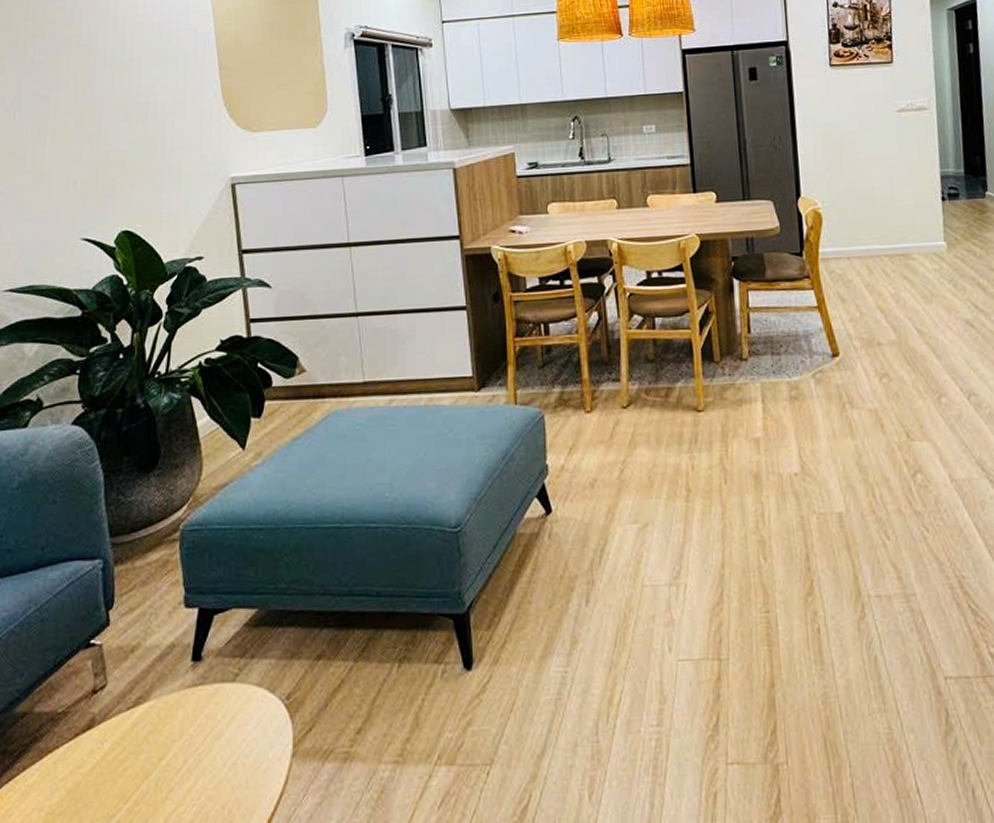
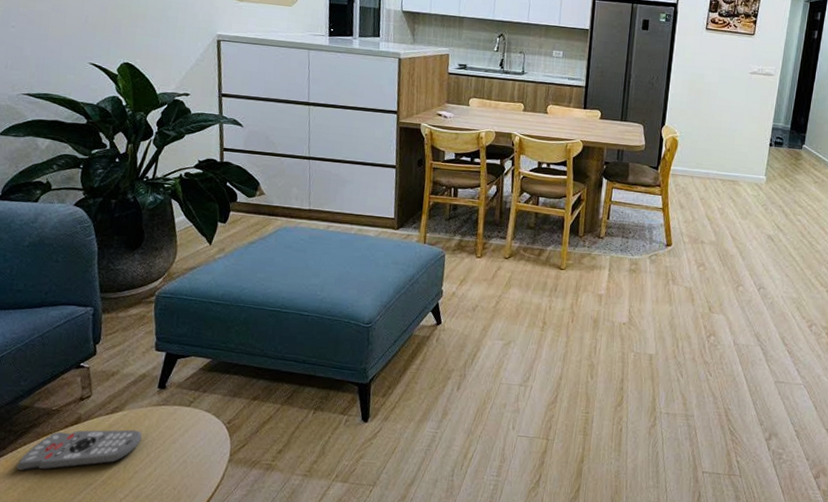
remote control: none [15,727,175,809] -> present [16,429,142,471]

